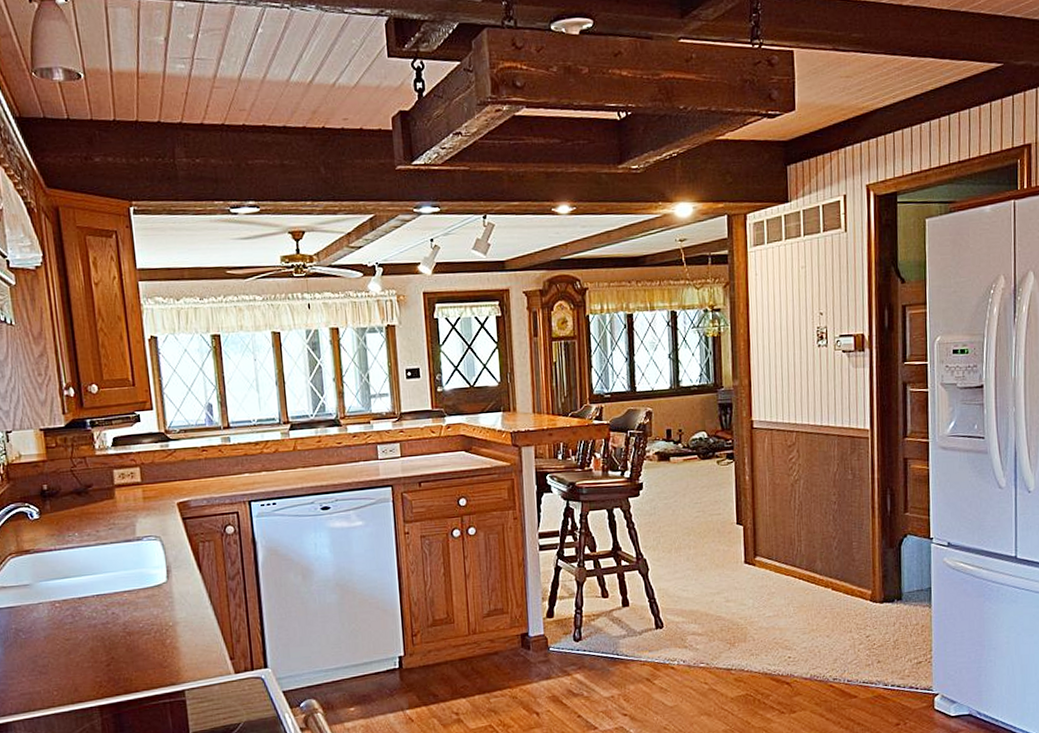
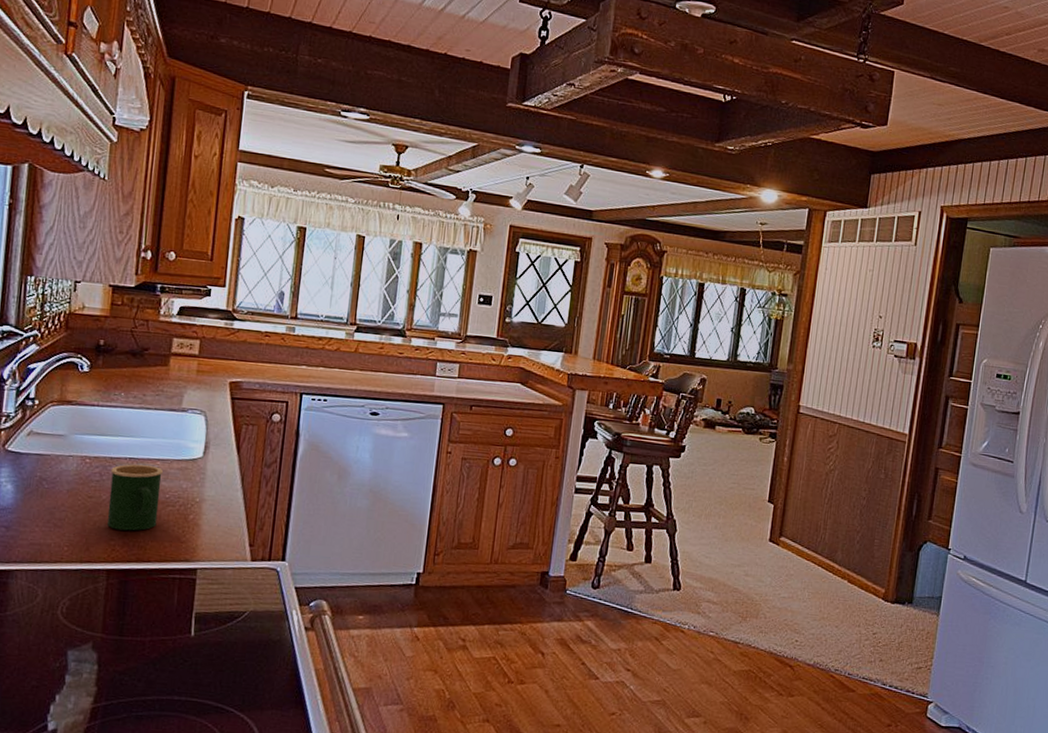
mug: none [81,598,137,667] -> present [107,464,163,531]

